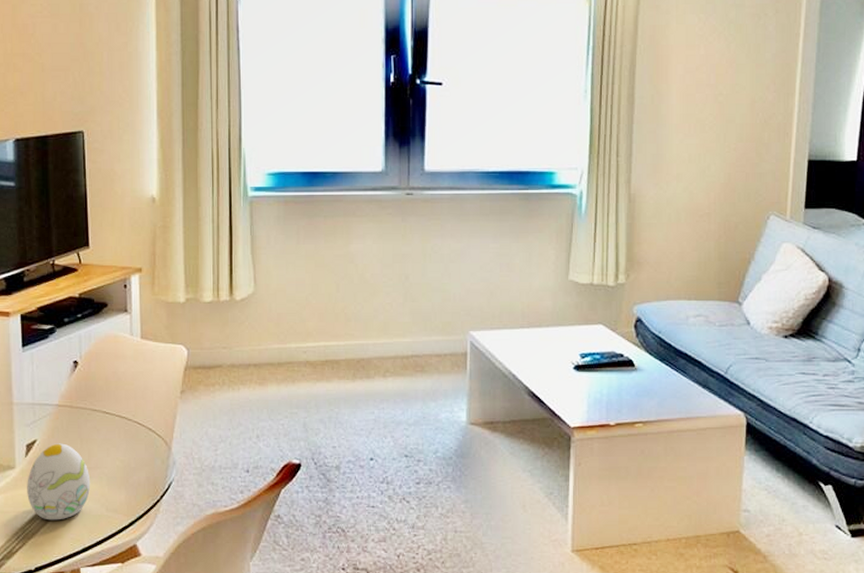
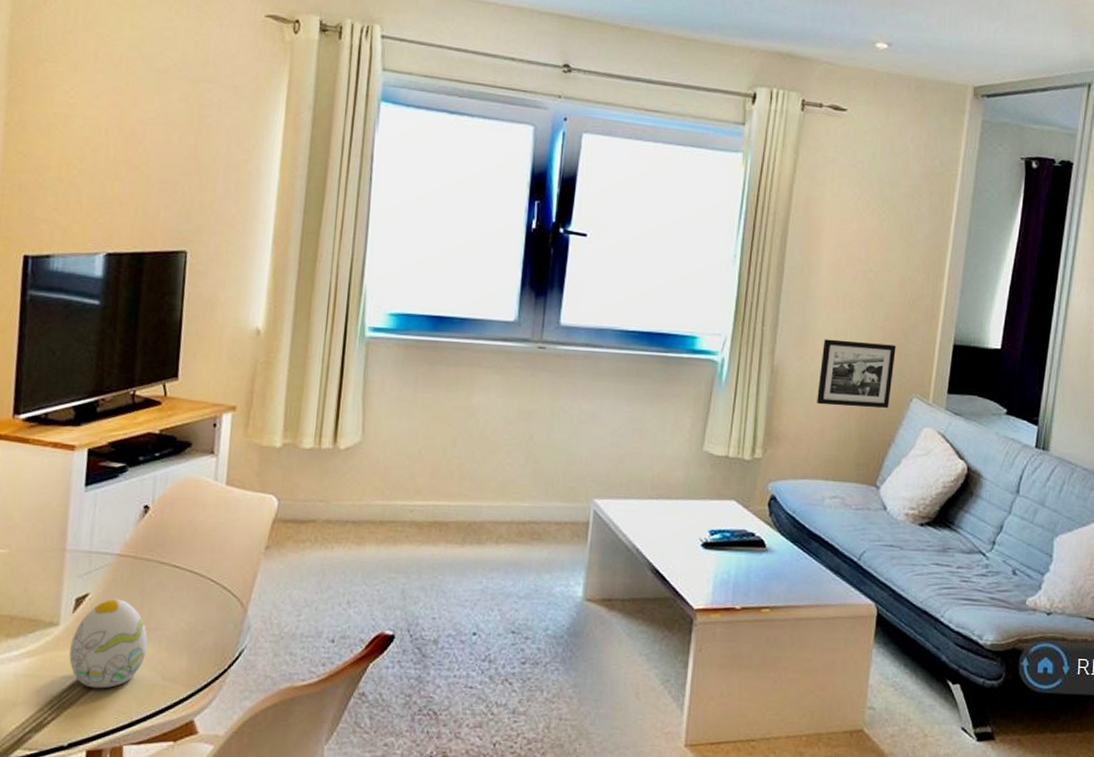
picture frame: none [675,164,751,228] -> present [817,339,896,409]

